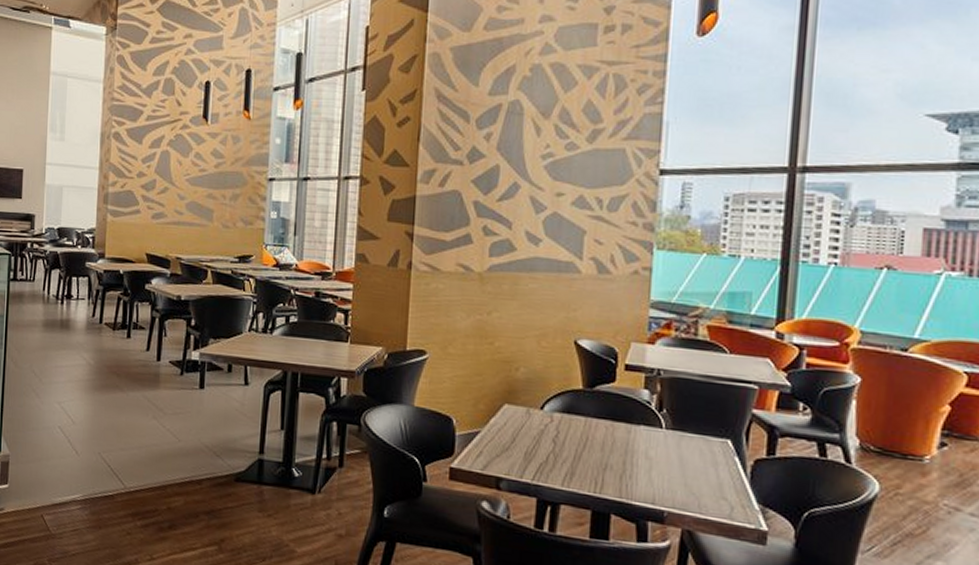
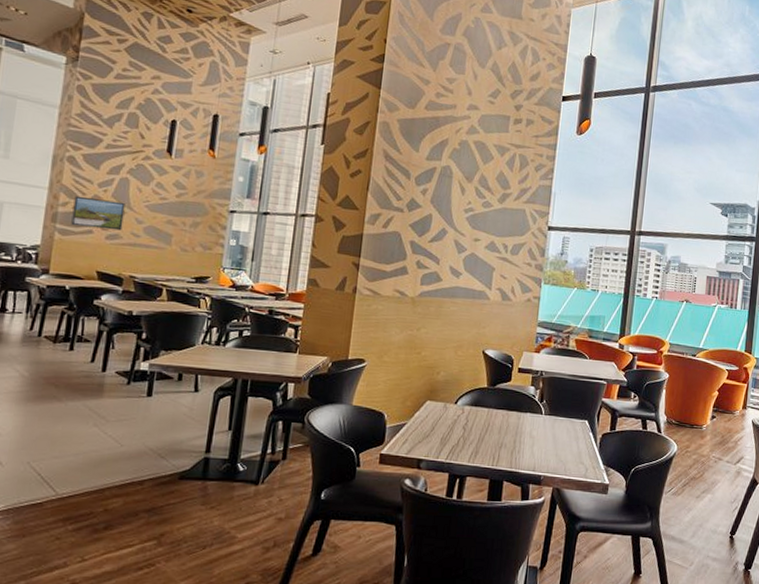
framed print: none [121,174,168,209] -> present [71,195,125,231]

